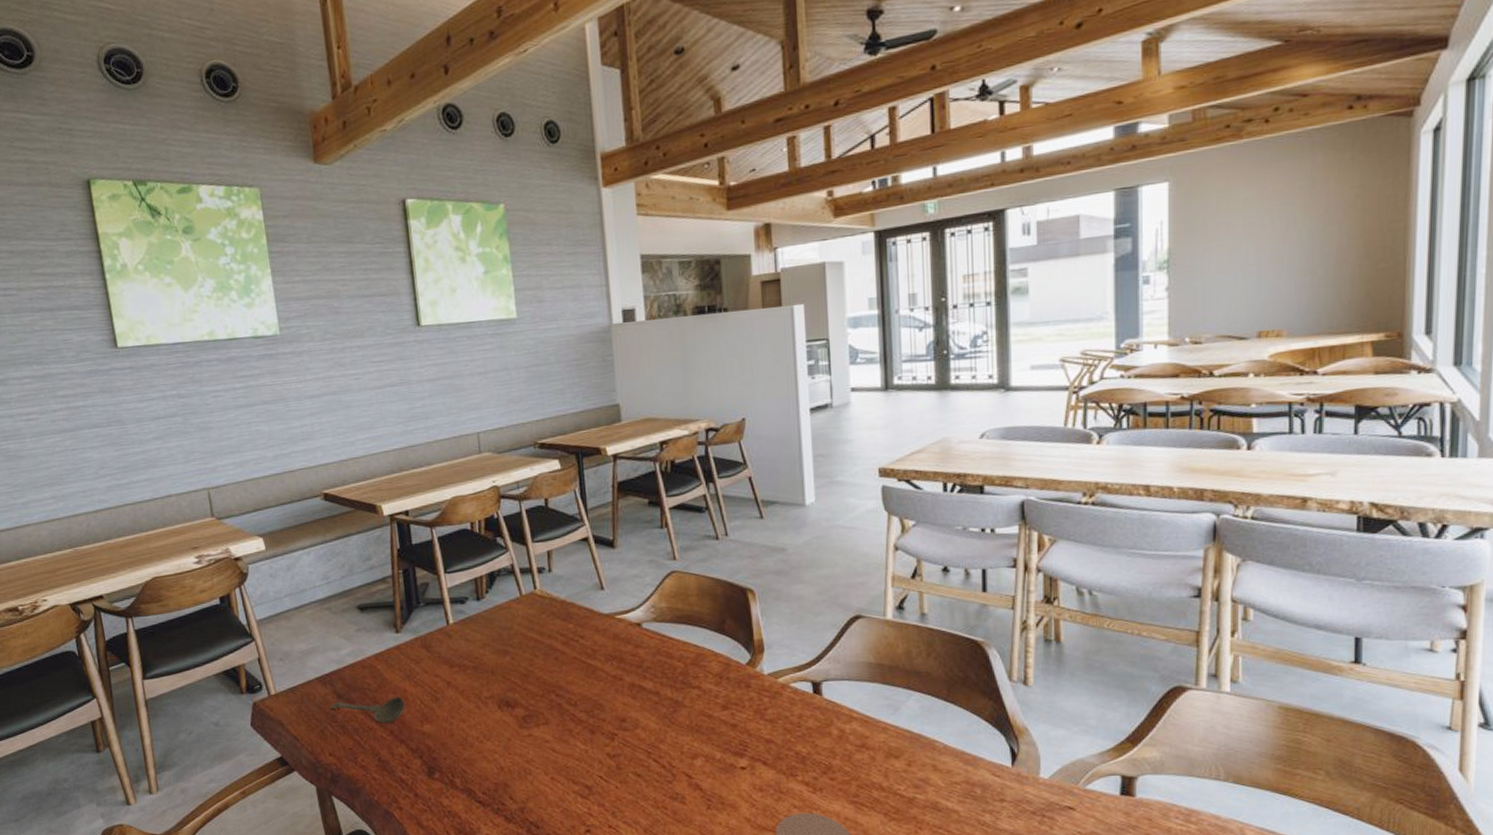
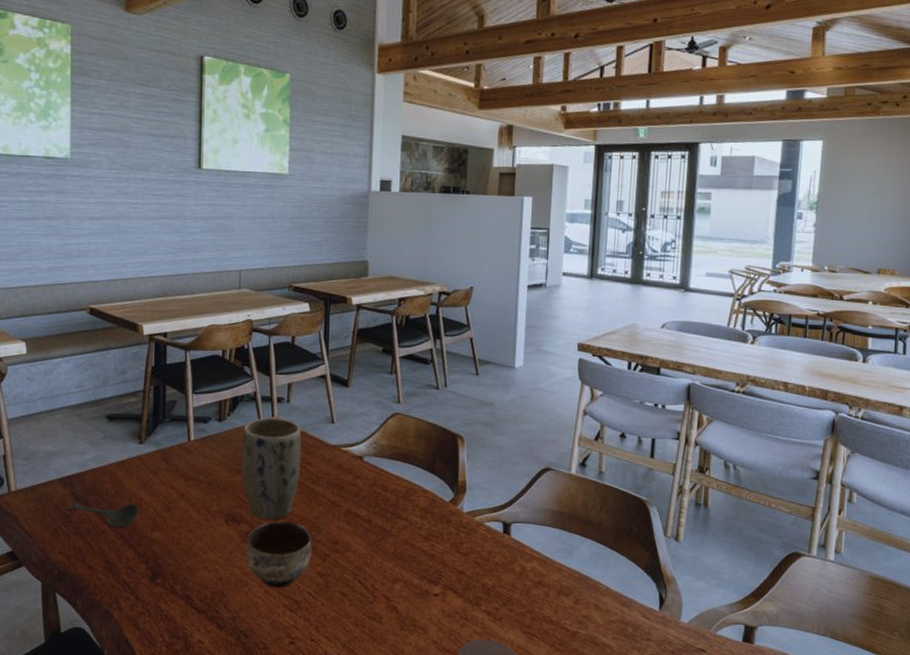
plant pot: none [505,590,574,702] -> present [241,418,302,520]
ceramic bowl: none [525,701,598,774] -> present [247,521,312,588]

